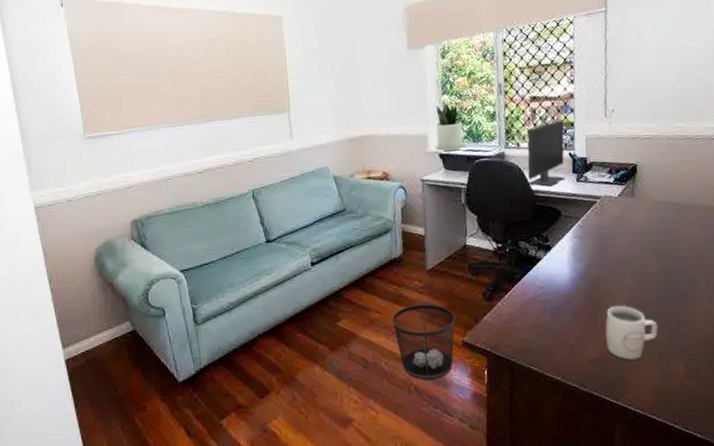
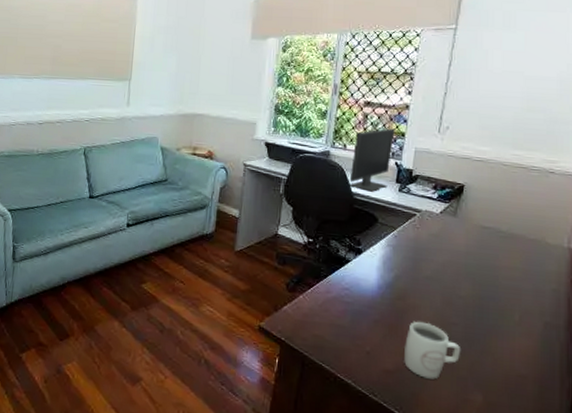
waste bin: present [391,304,456,380] -> none [193,281,256,357]
planter: present [434,103,466,152] -> none [262,95,293,142]

